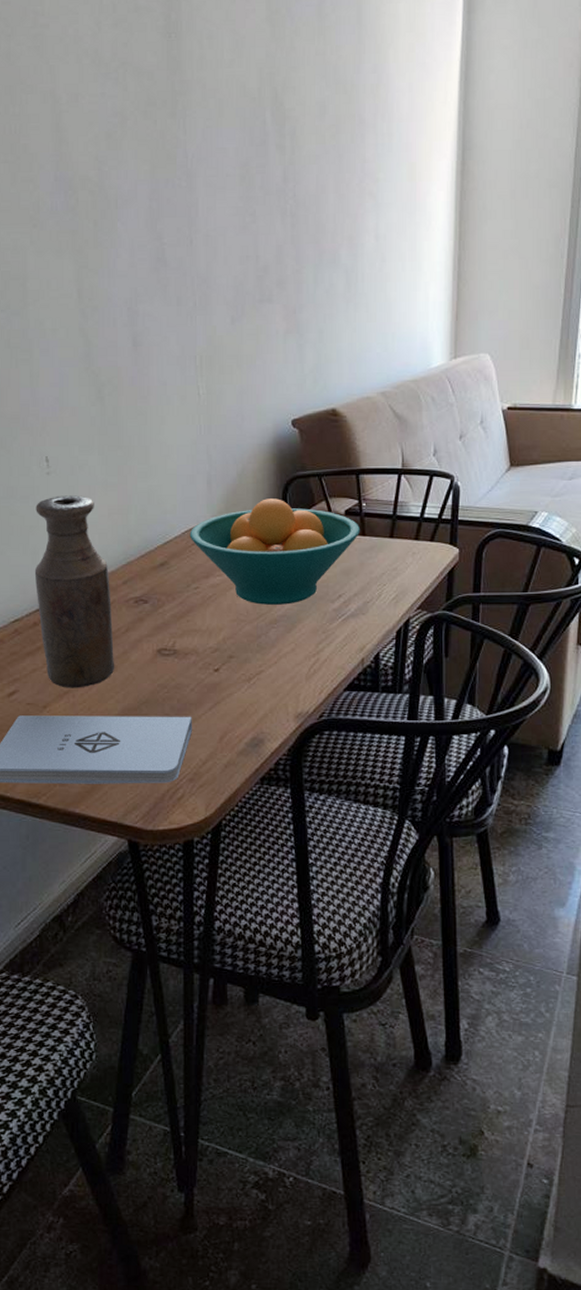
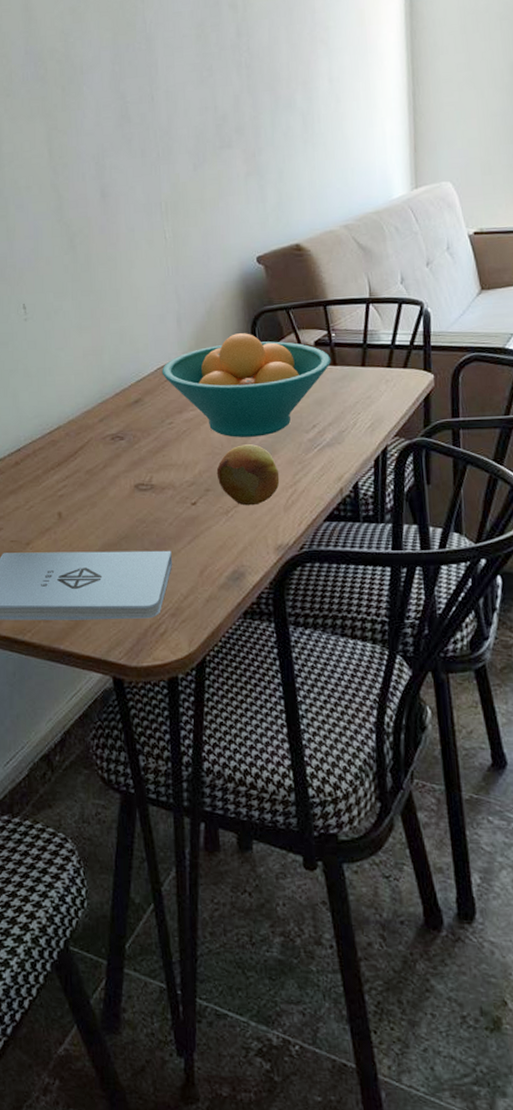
bottle: present [34,495,115,688] -> none [15,339,94,525]
fruit: none [240,612,303,674] -> present [216,444,280,506]

